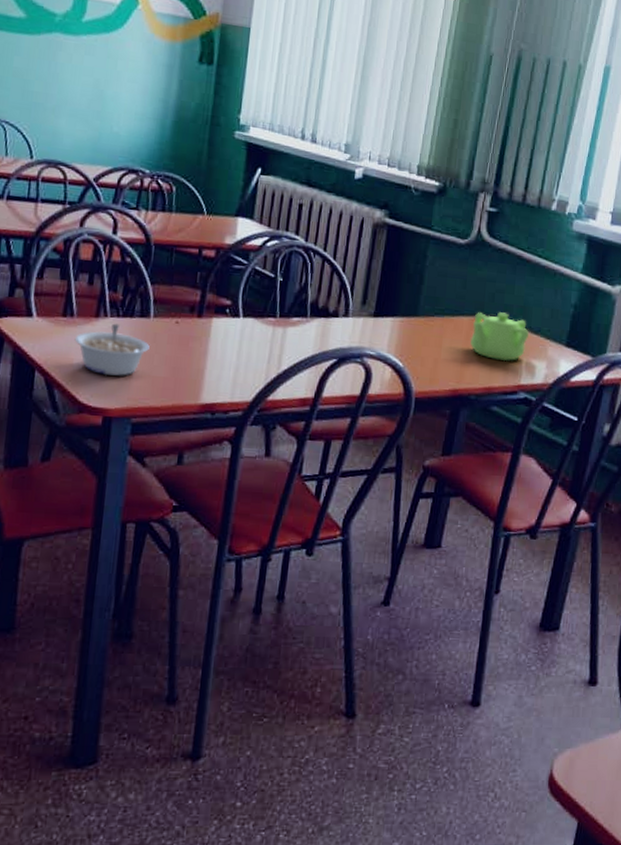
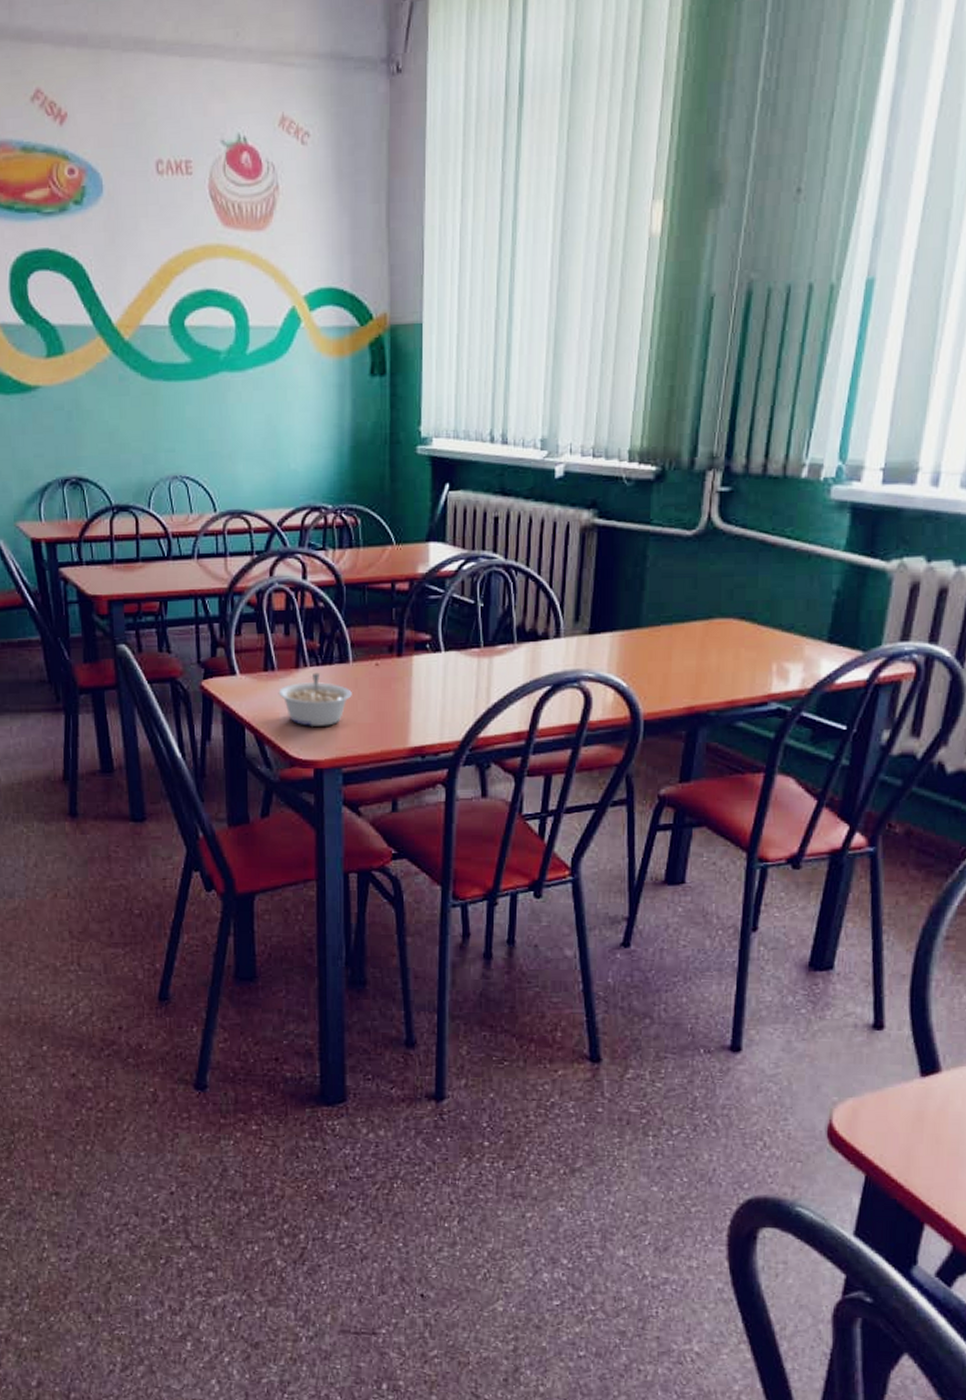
teapot: present [470,312,529,362] -> none [705,611,779,669]

